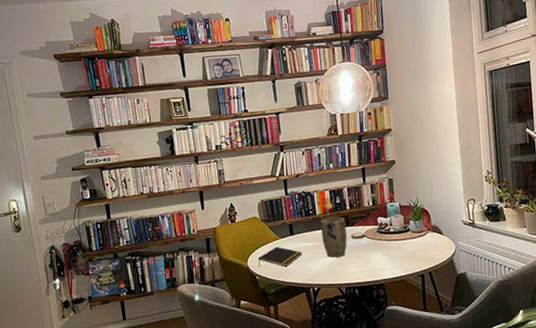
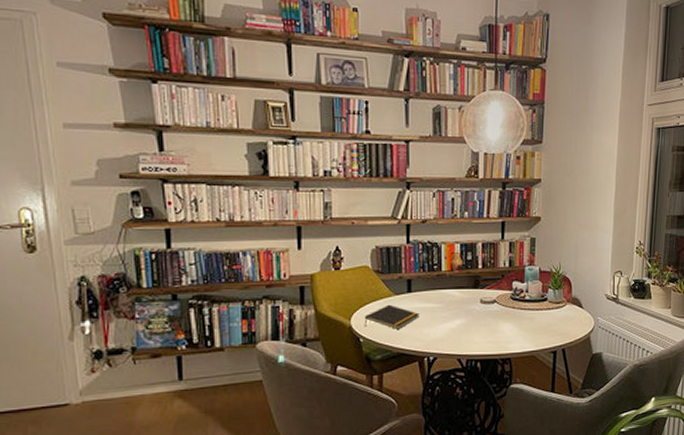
plant pot: present [320,216,348,258] -> none [446,276,476,324]

